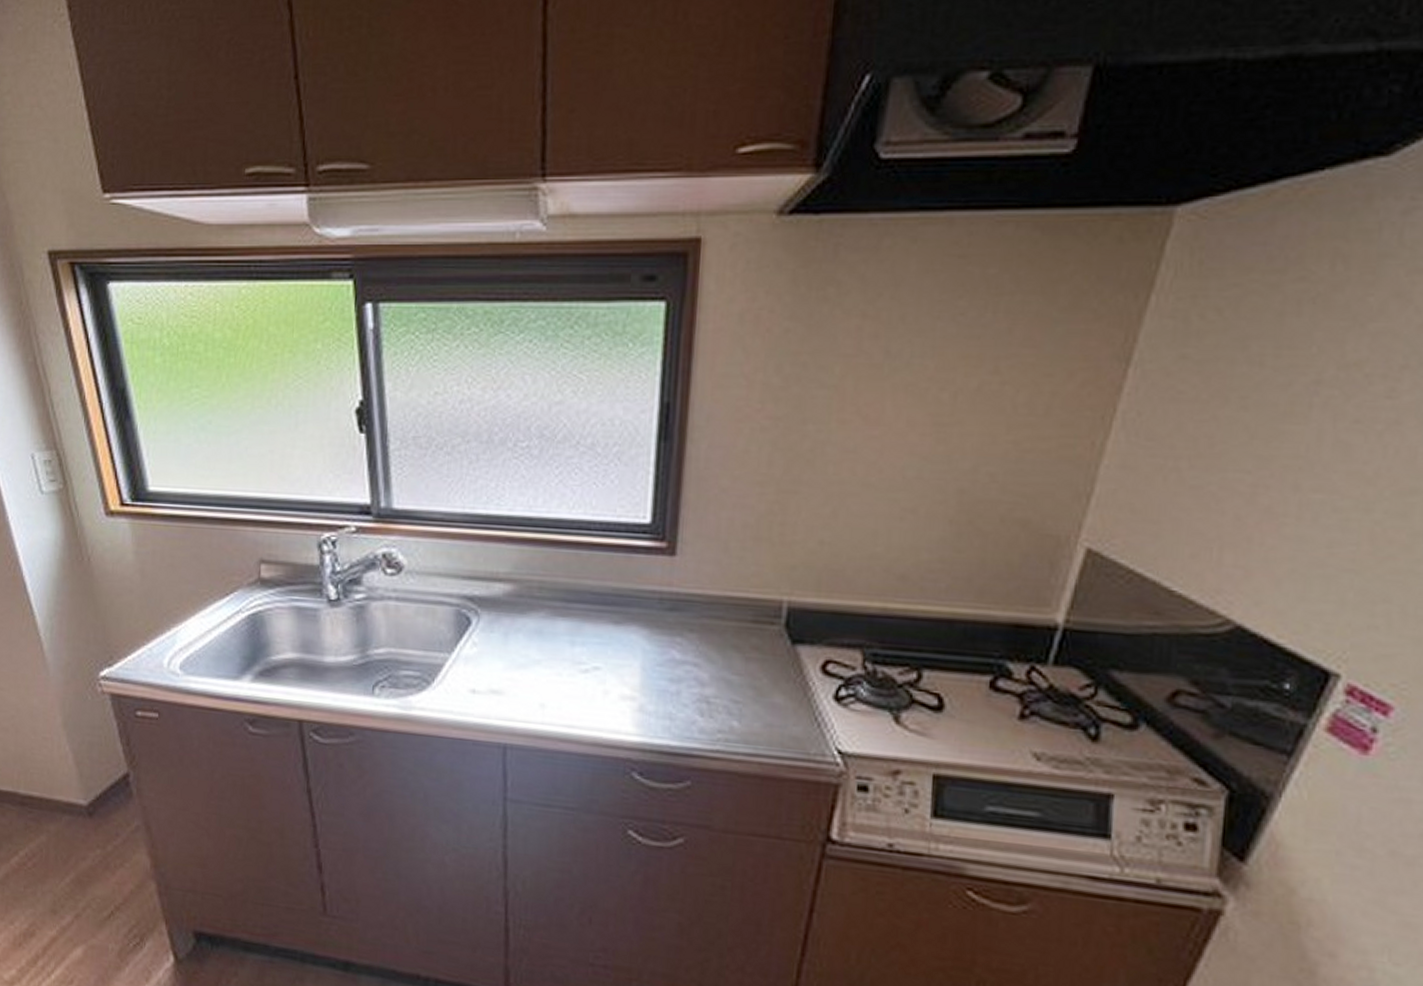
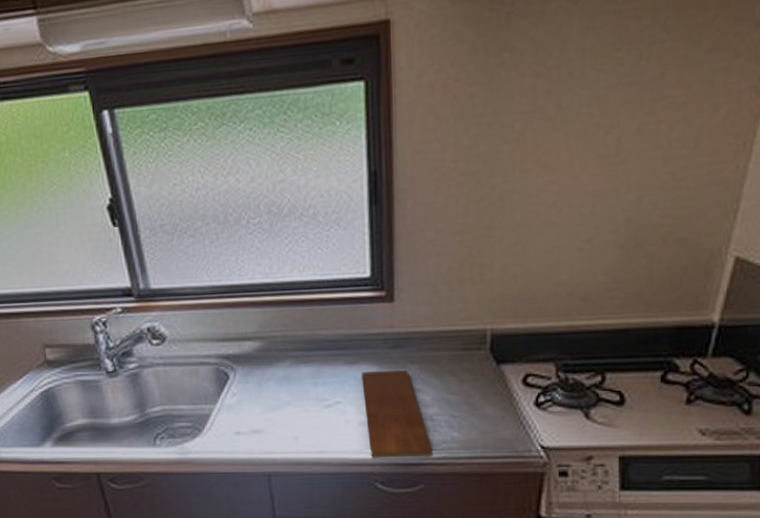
chopping board: none [628,635,707,750] -> present [362,370,434,461]

